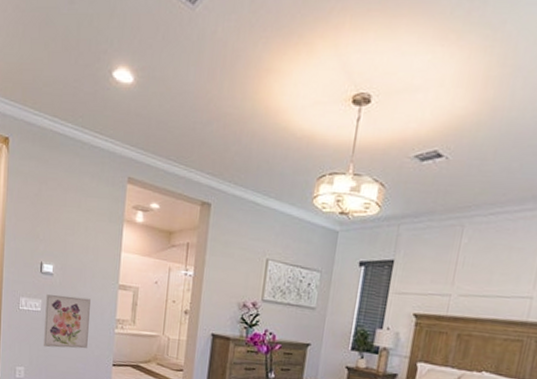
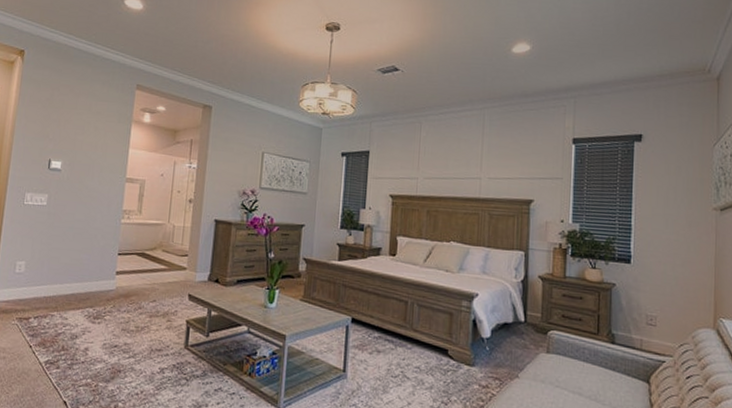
wall art: present [44,294,91,349] -> none [47,189,98,241]

